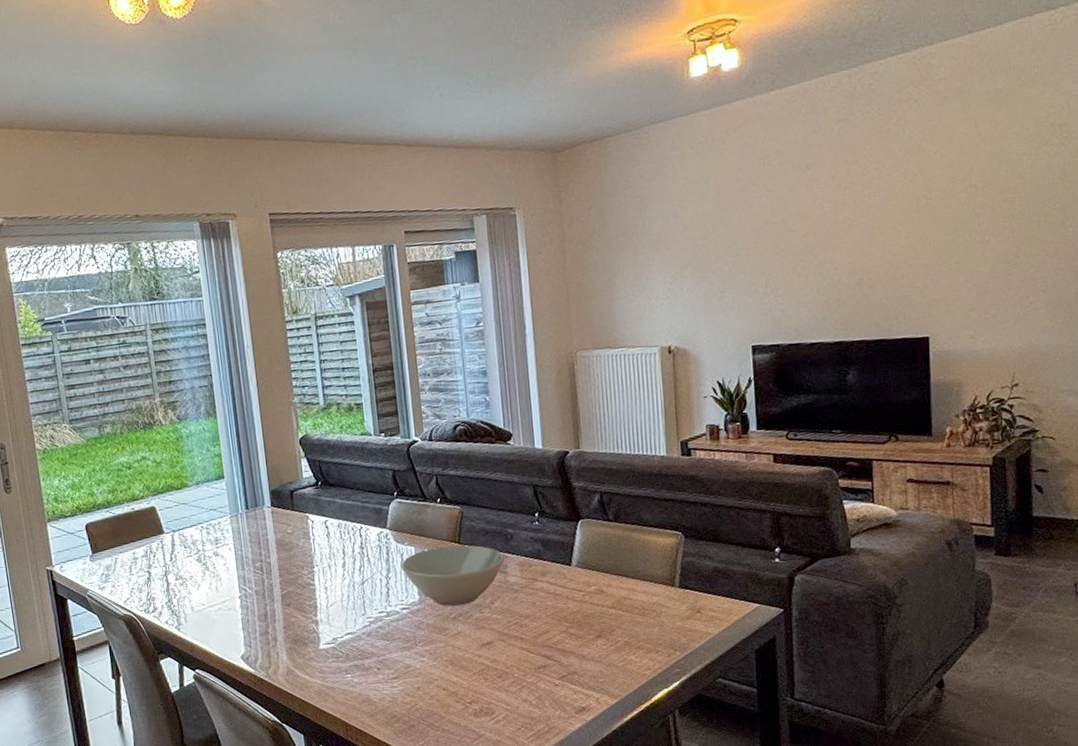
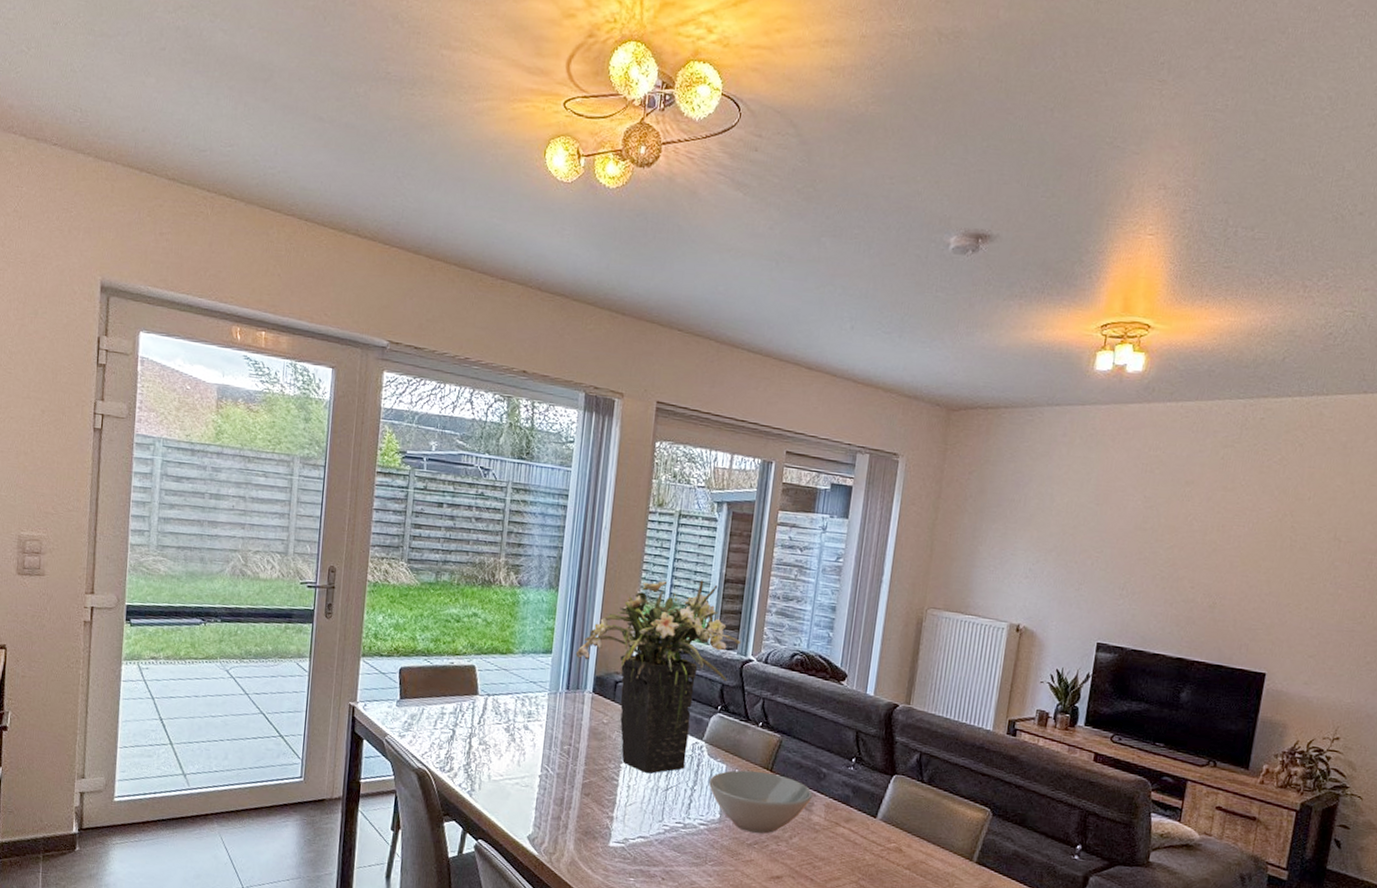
flower arrangement: none [246,375,402,572] -> present [575,580,741,773]

